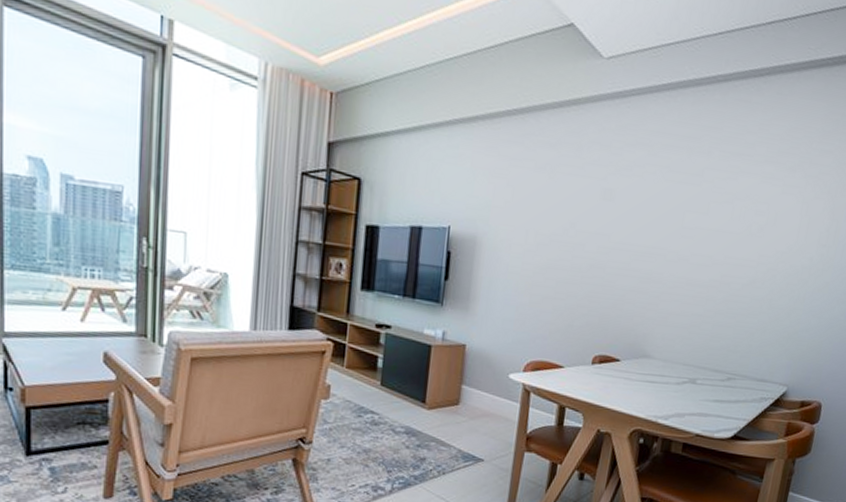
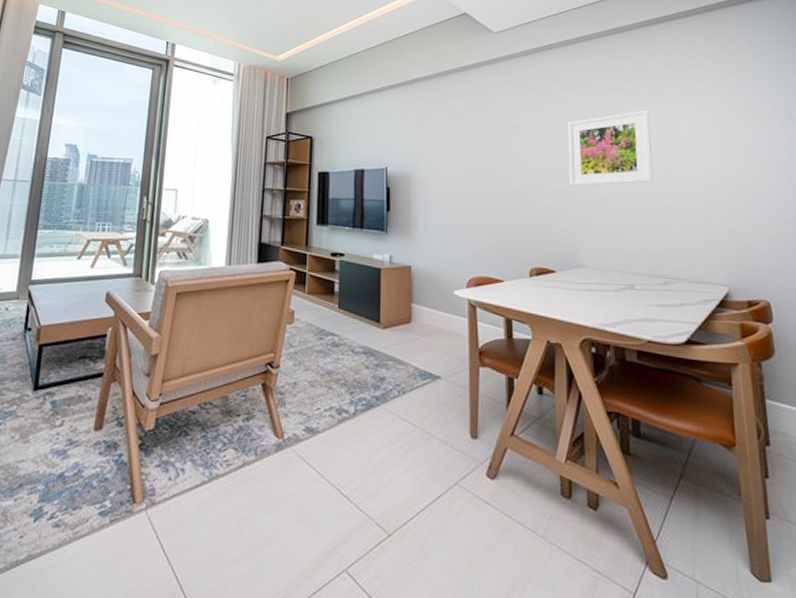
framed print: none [654,182,761,271] -> present [567,109,654,186]

